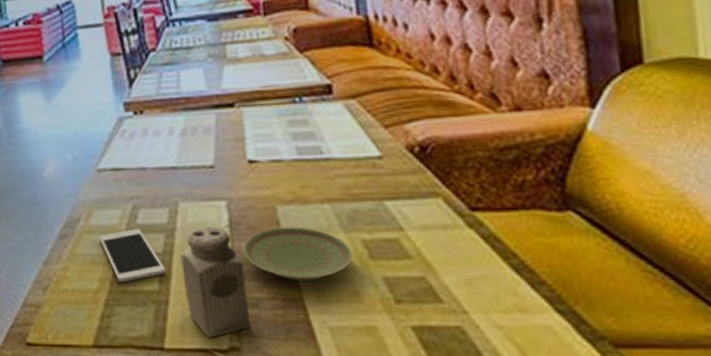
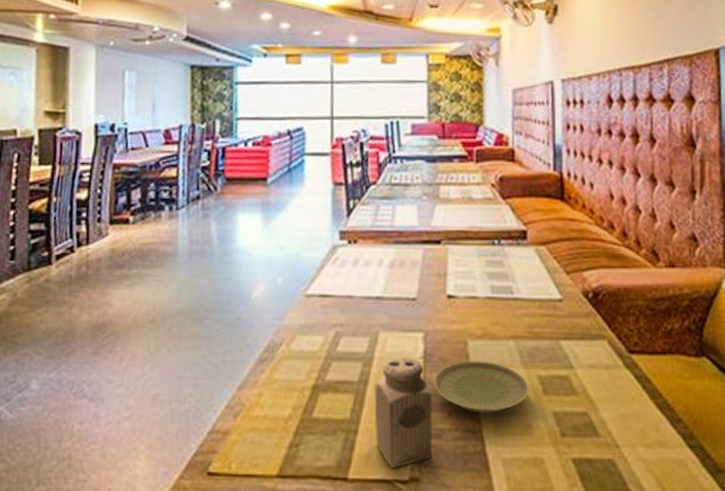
cell phone: present [99,228,166,283] -> none [298,356,359,410]

